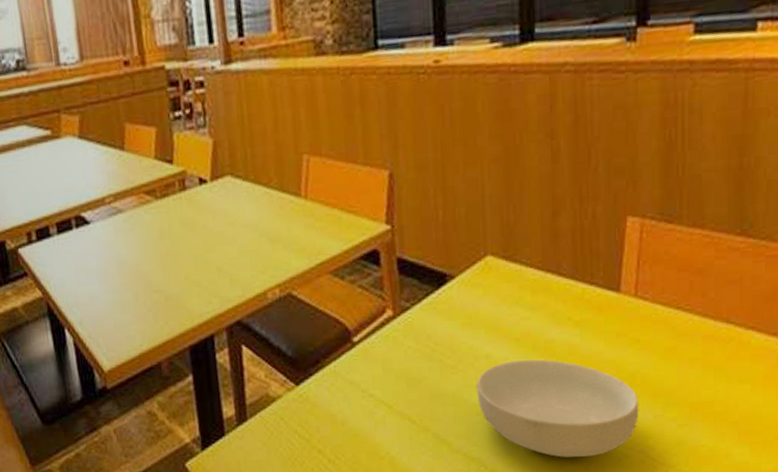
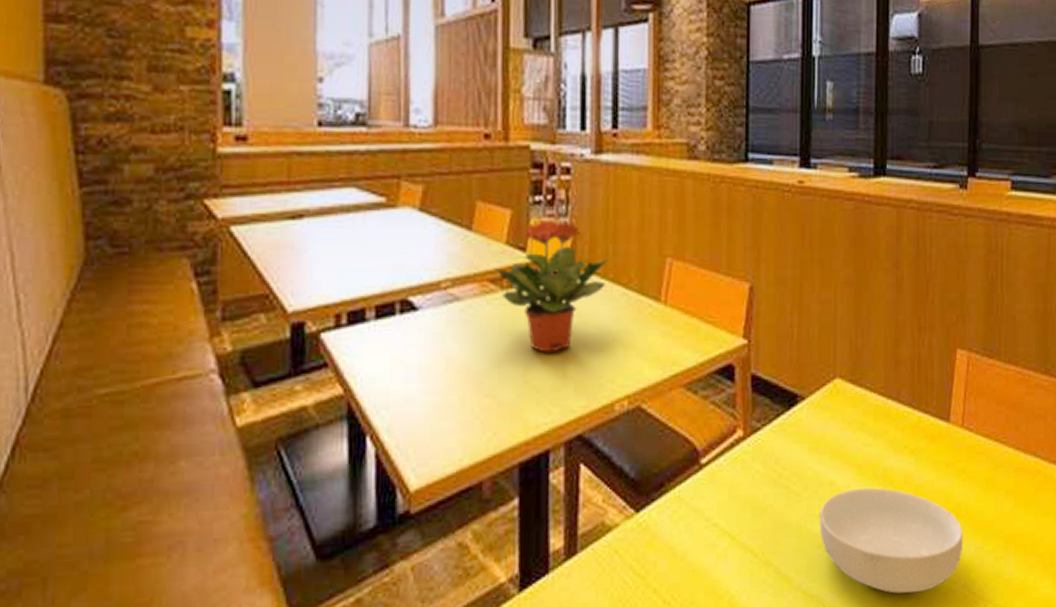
potted plant: none [148,131,248,252] -> present [495,219,609,353]

